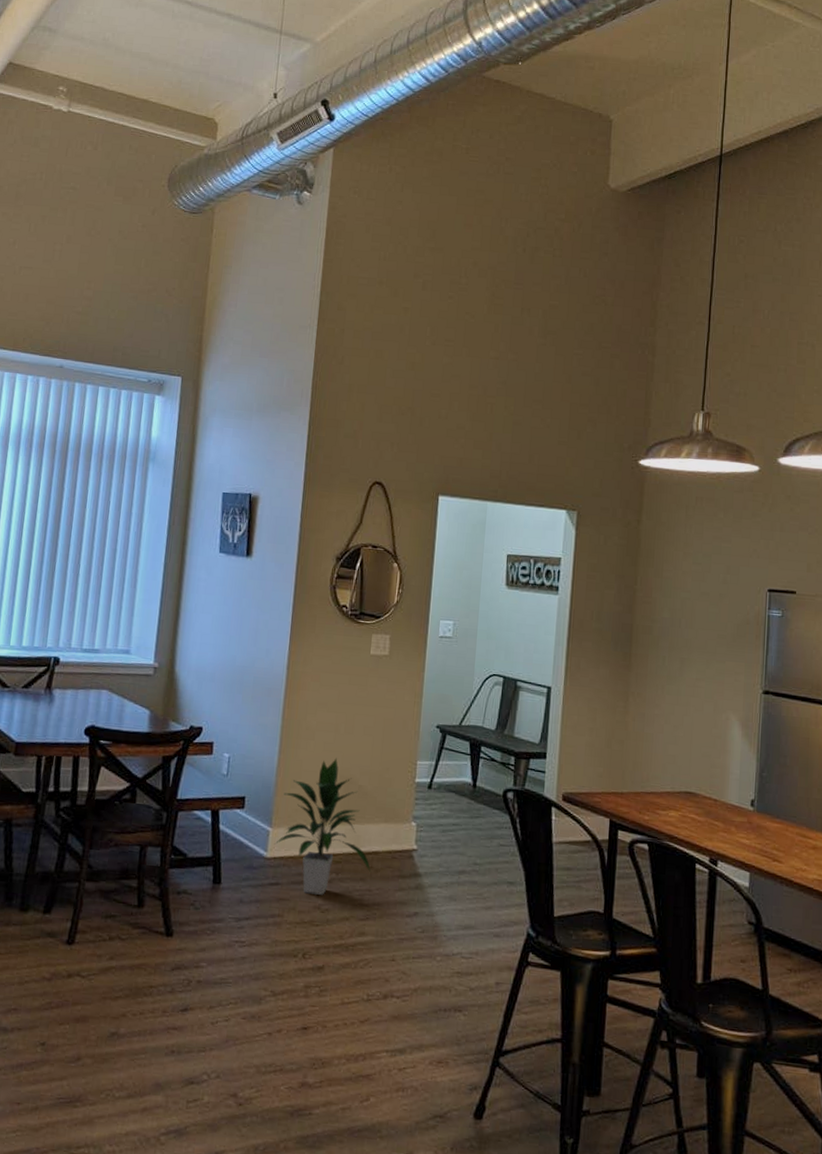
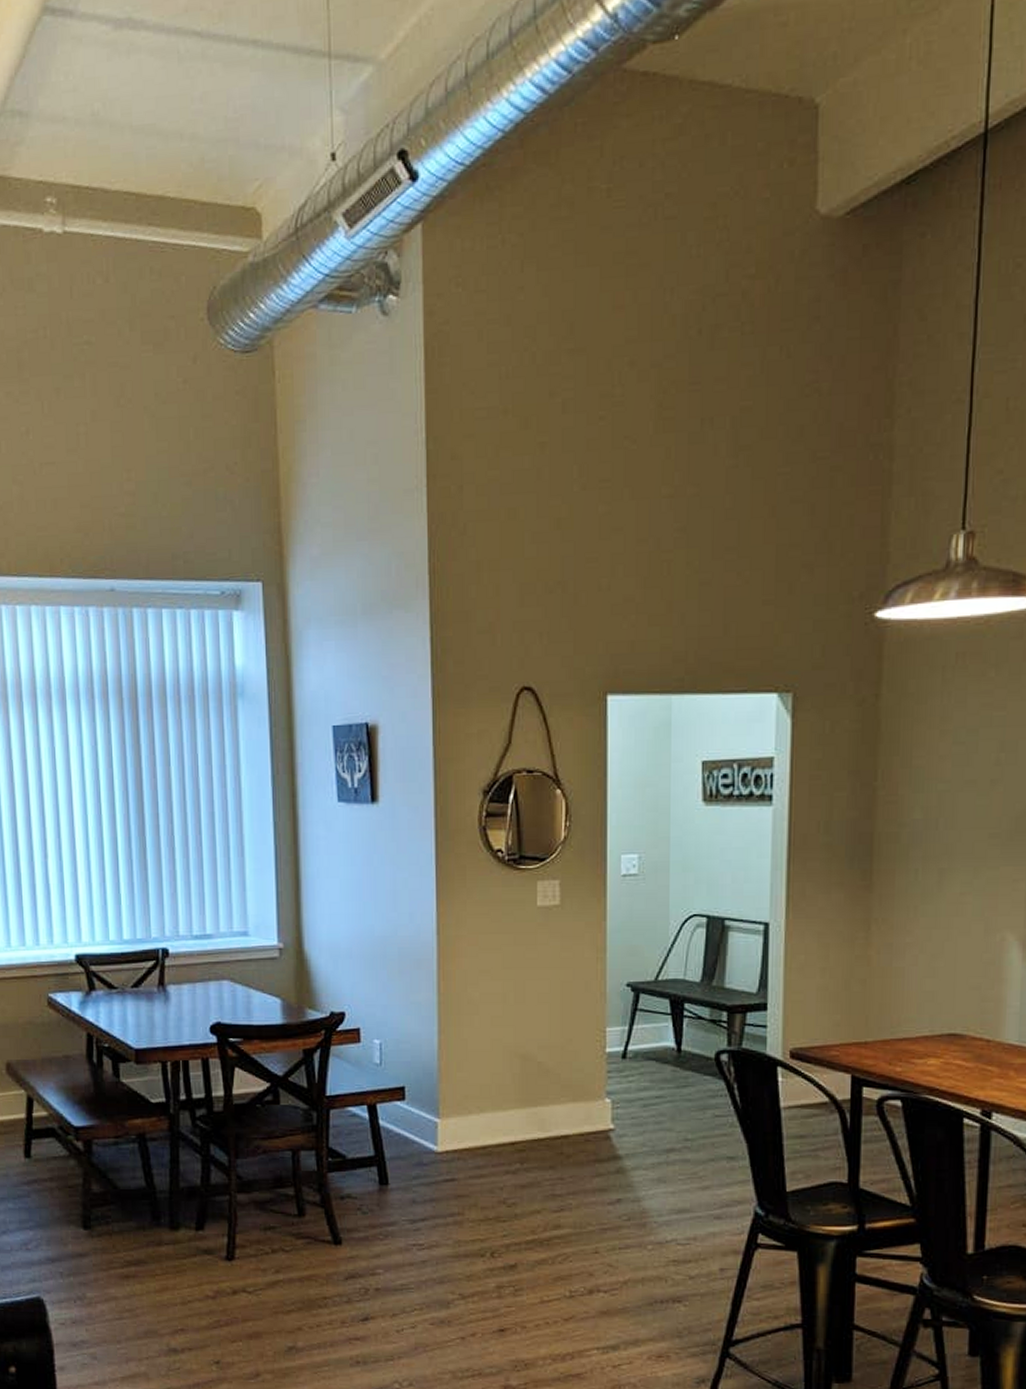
indoor plant: present [274,758,372,895] -> none [444,1033,562,1188]

